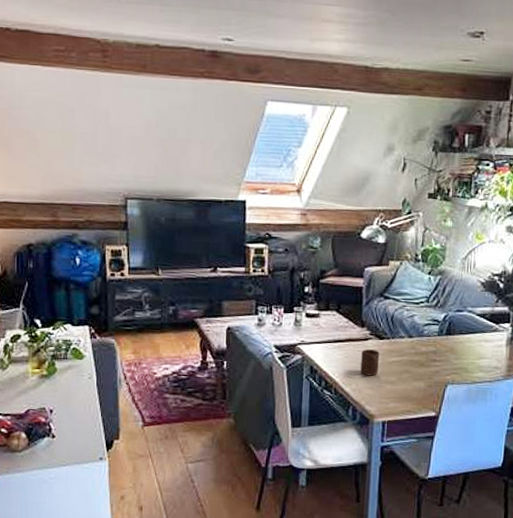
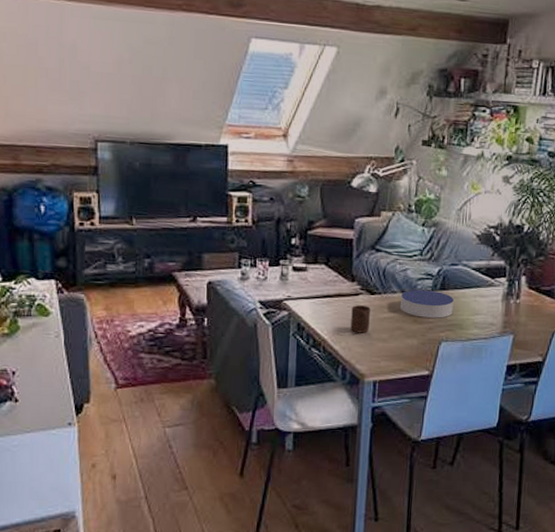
coaster: none [408,334,459,362] -> present [400,289,454,318]

